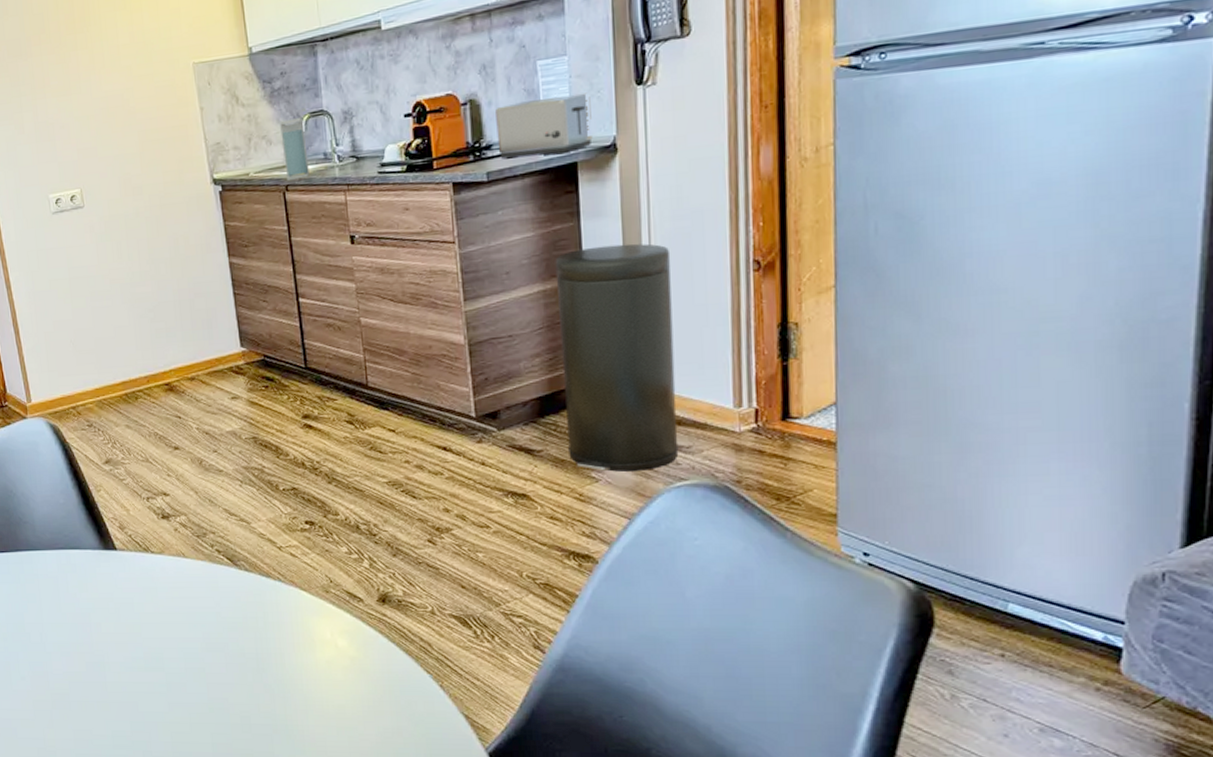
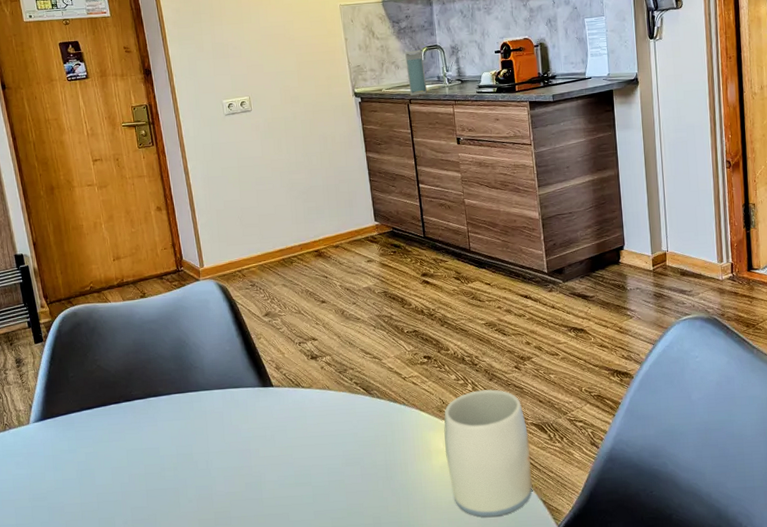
mug: none [331,567,451,729] -> present [444,389,533,517]
toaster: present [495,92,593,159] -> none [558,42,622,86]
pedal bin: present [555,243,679,472] -> none [599,148,684,311]

